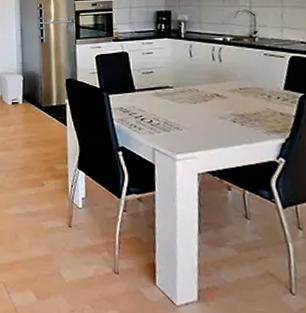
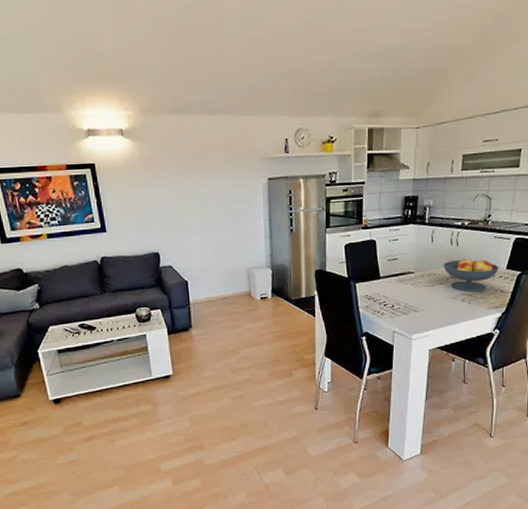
fruit bowl: none [206,75,275,112] -> present [443,258,499,292]

